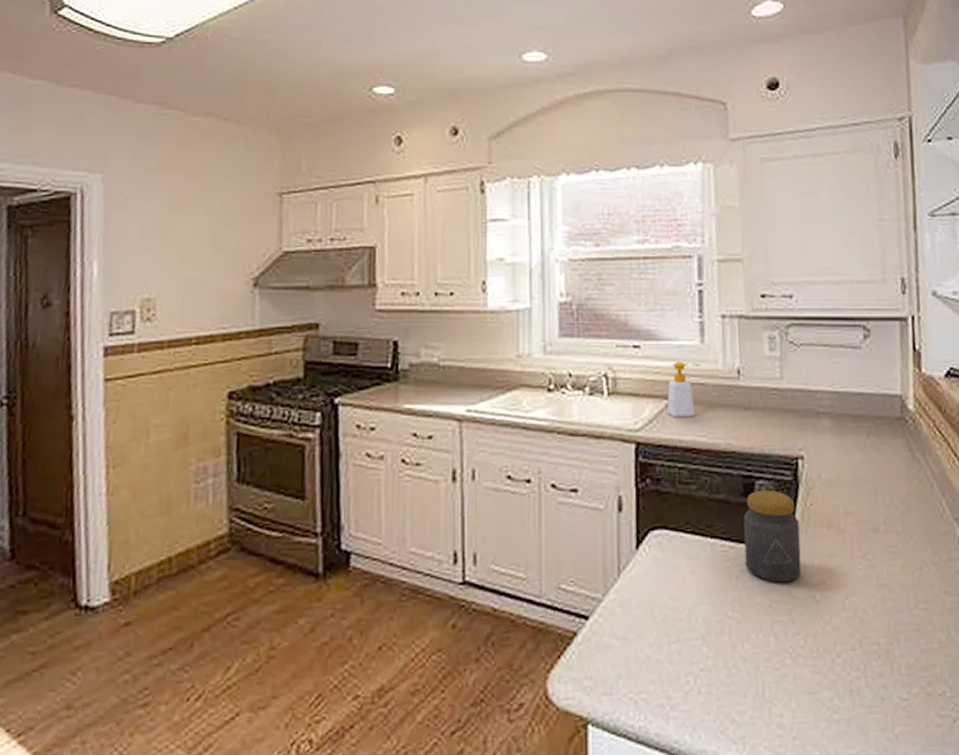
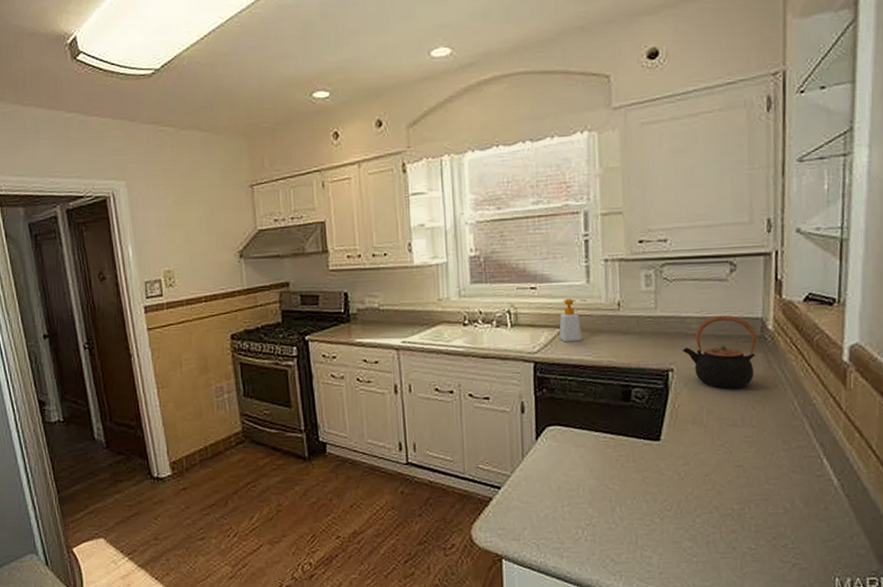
jar: present [743,490,802,583] -> none [622,396,670,464]
teapot: none [813,390,897,484] -> present [682,315,757,389]

